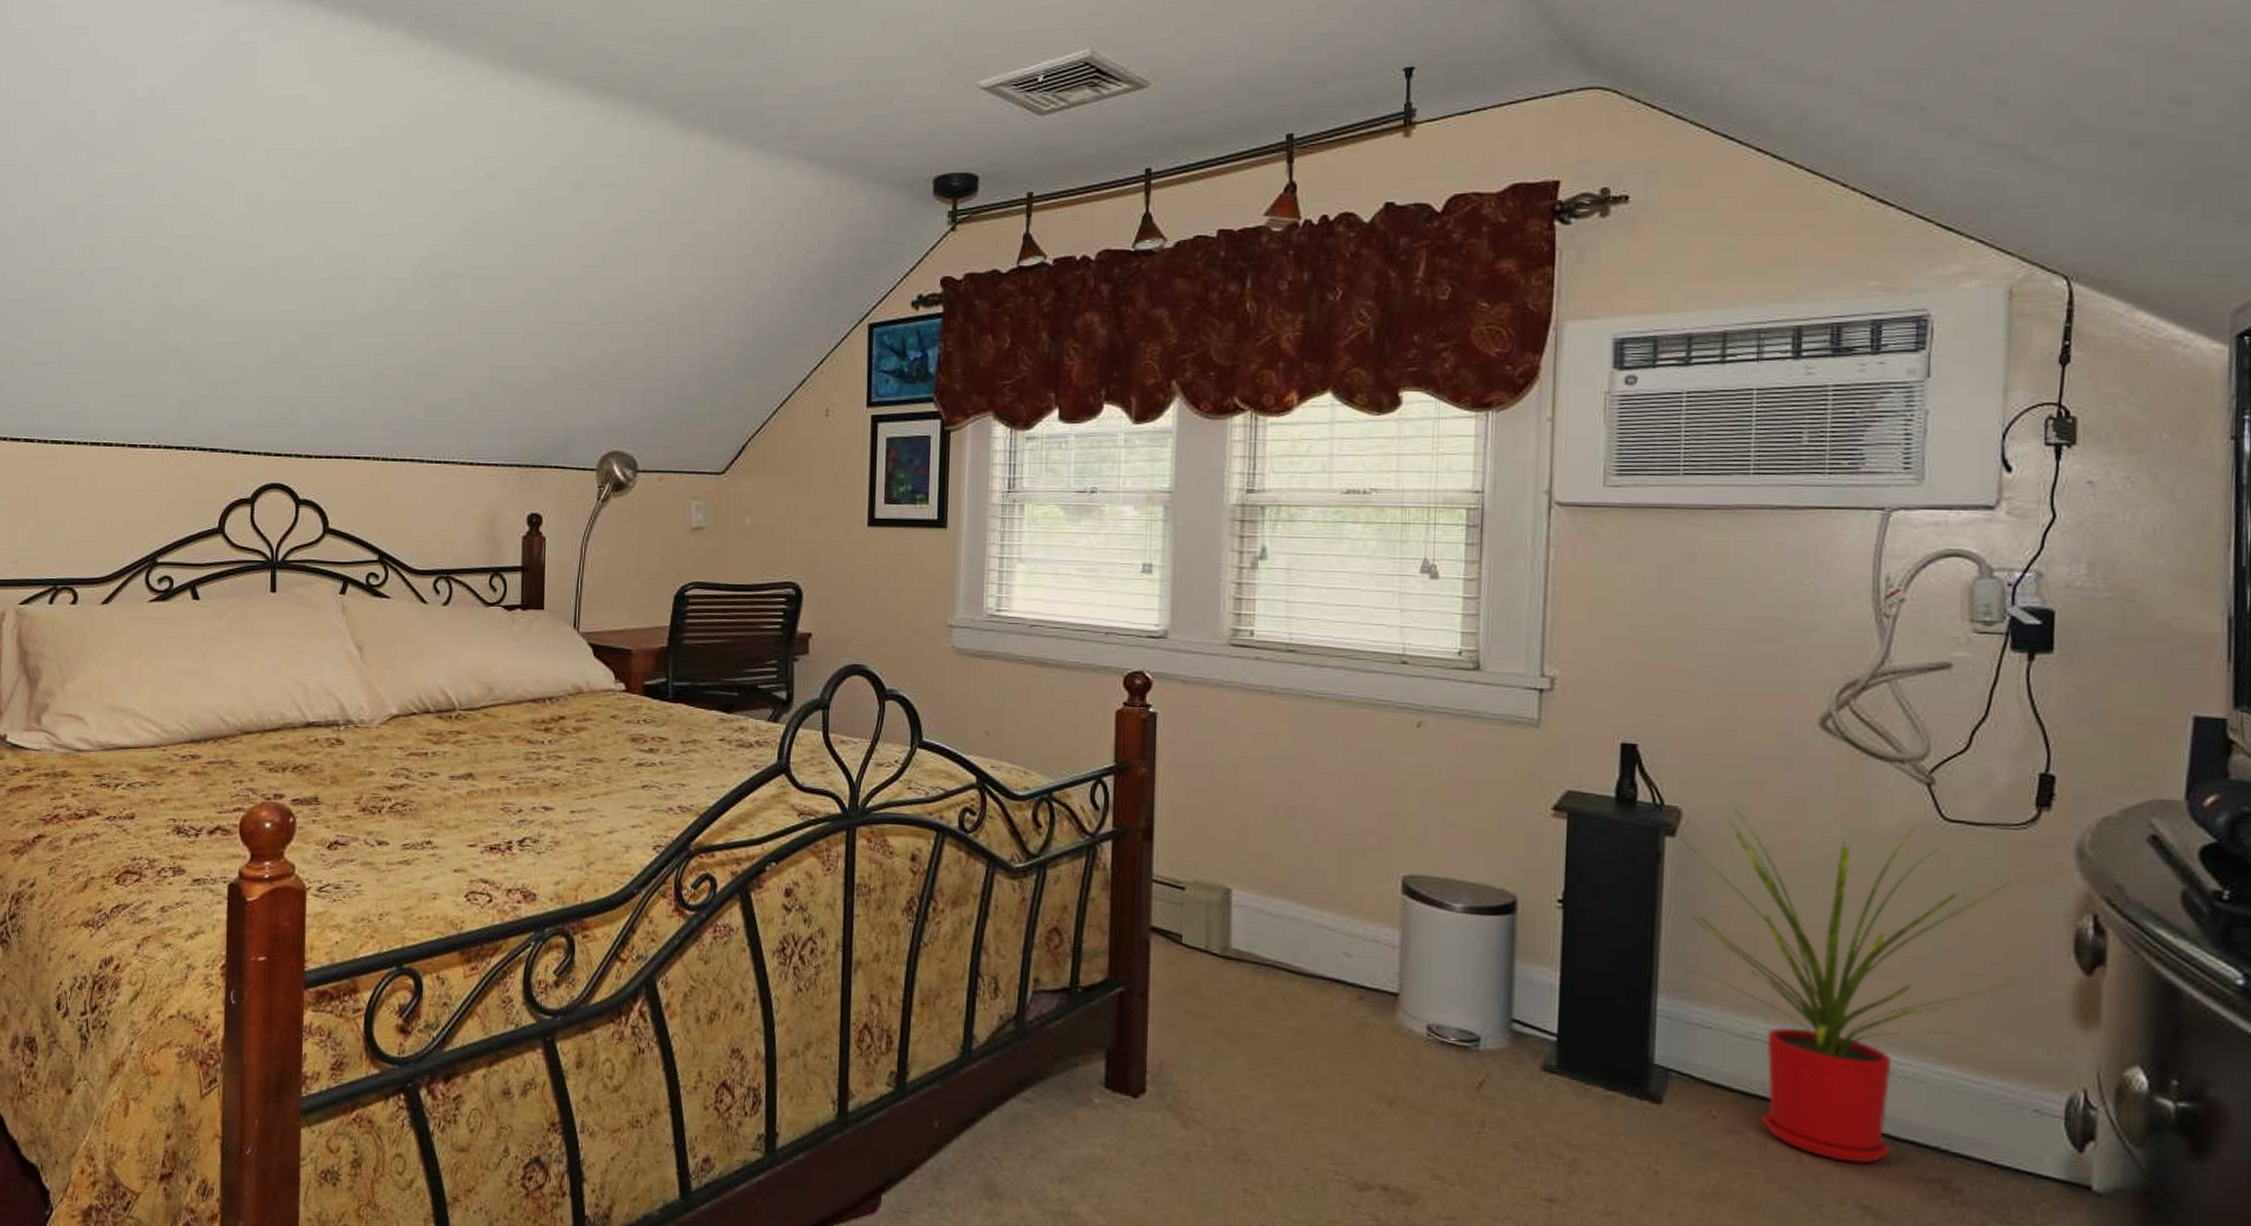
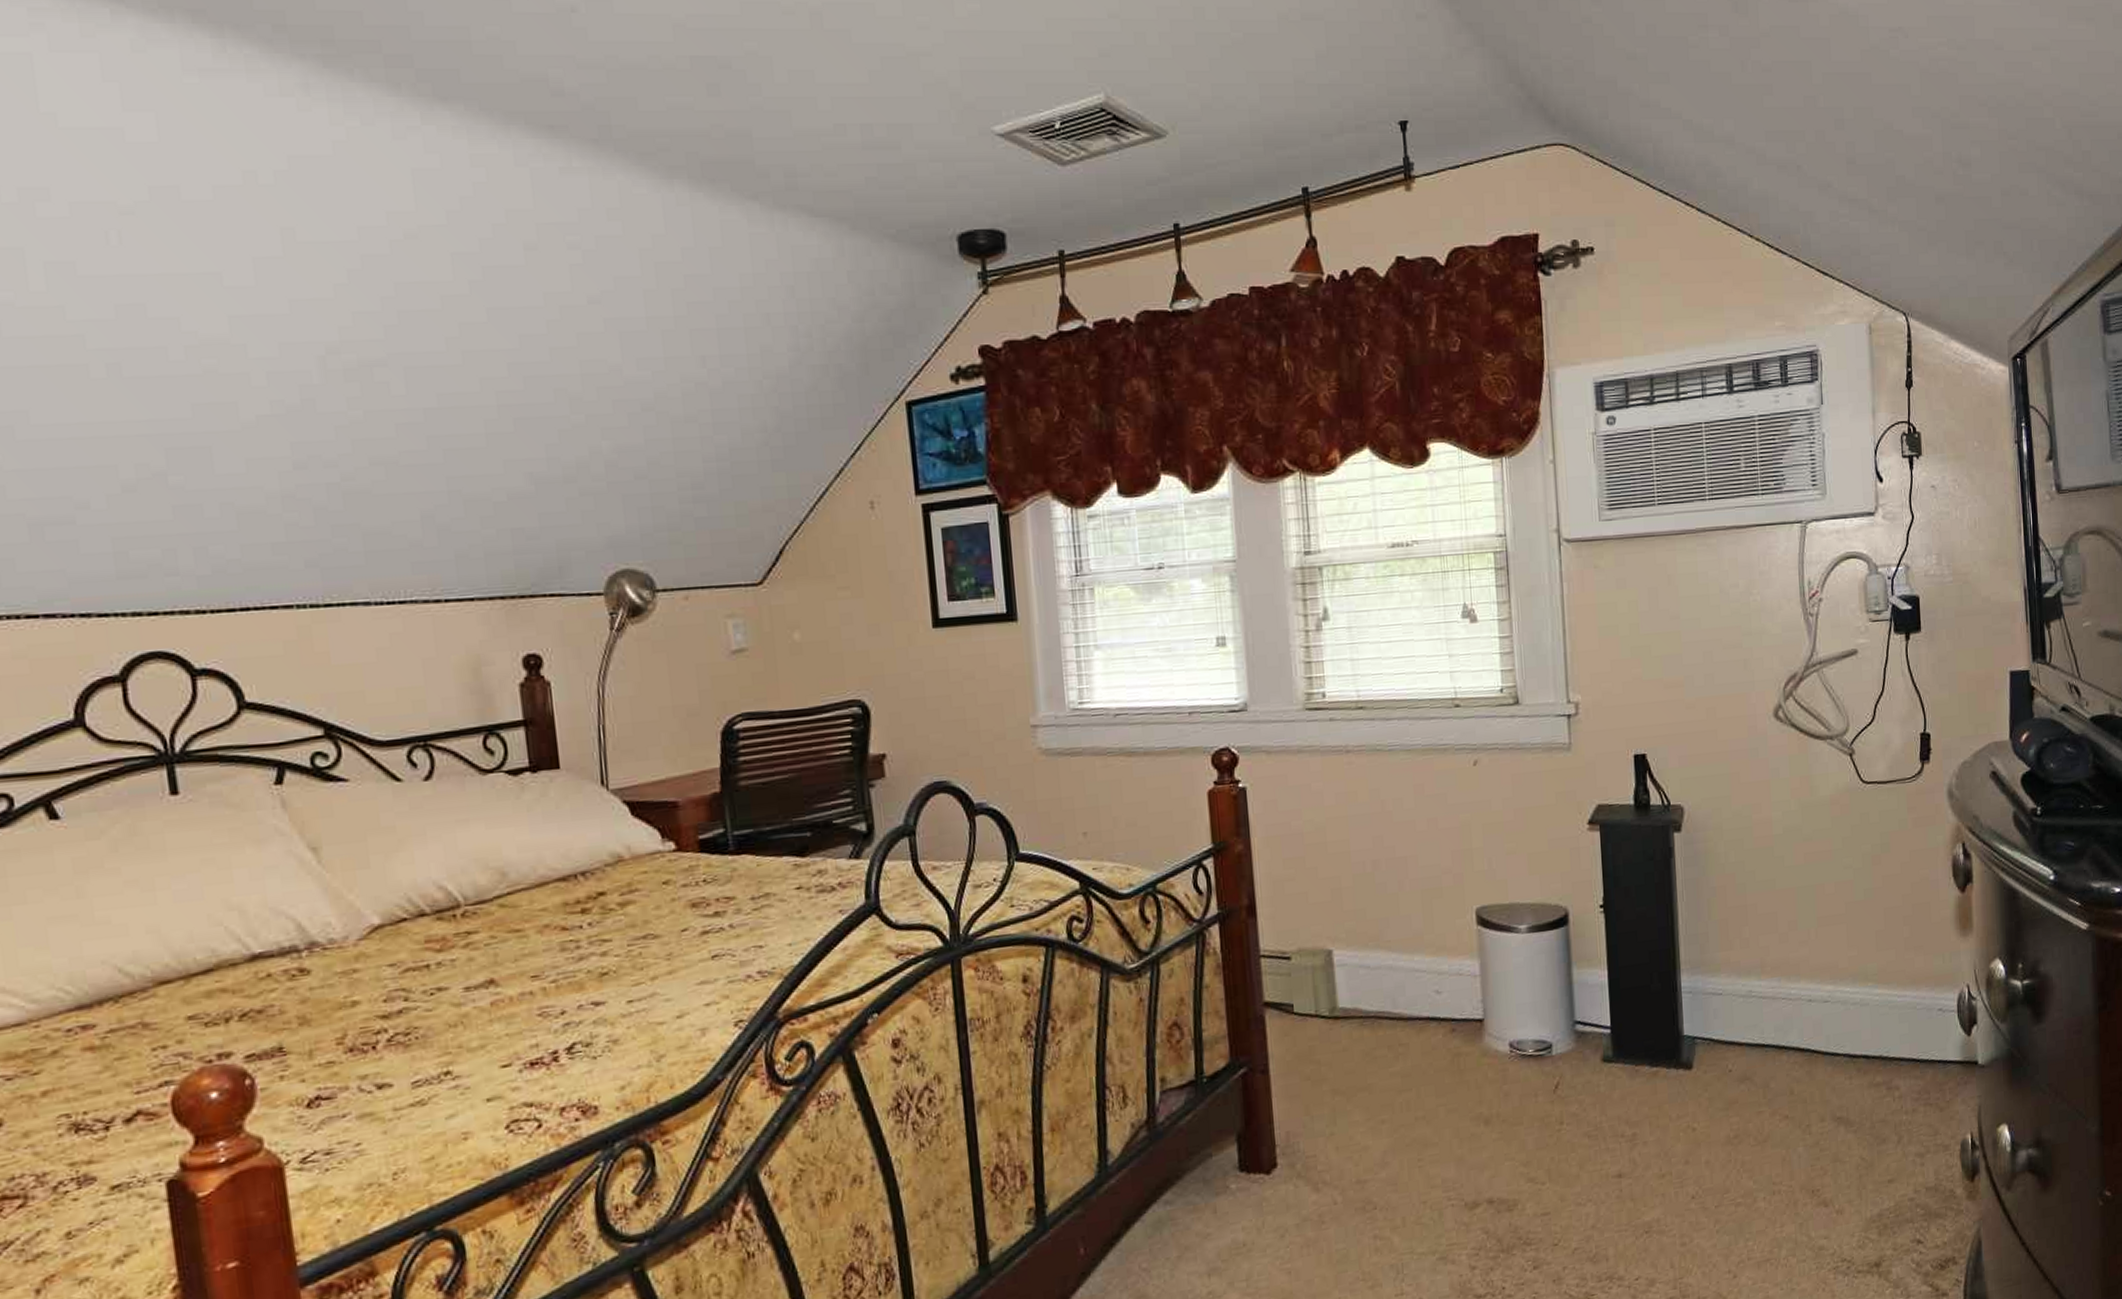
house plant: present [1674,807,2016,1164] -> none [1682,791,1918,1085]

